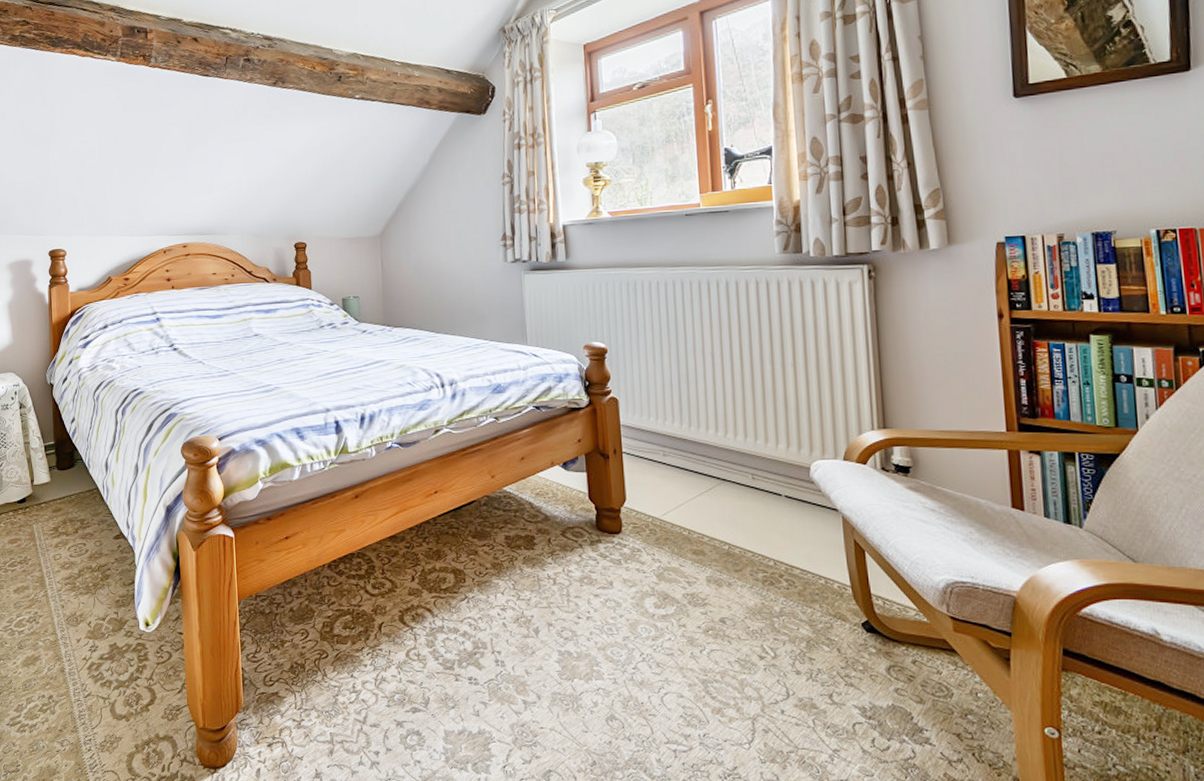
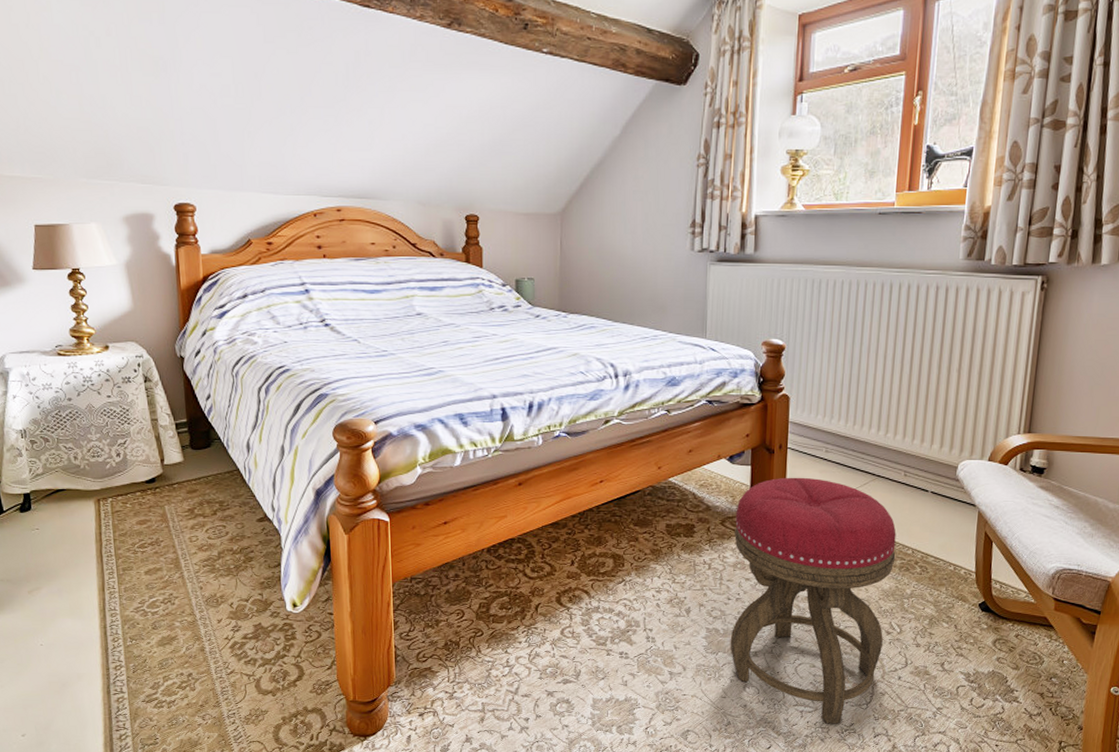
stool: none [576,483,757,767] -> present [730,477,896,724]

